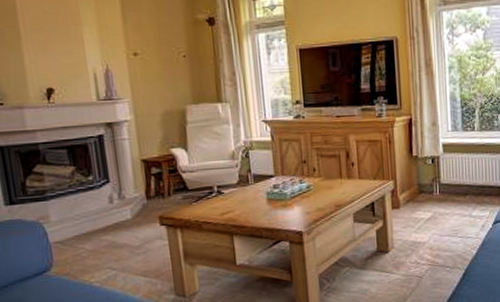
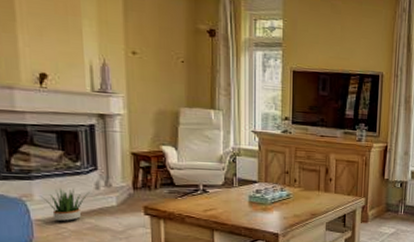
potted plant: none [56,205,104,242] -> present [40,188,90,222]

